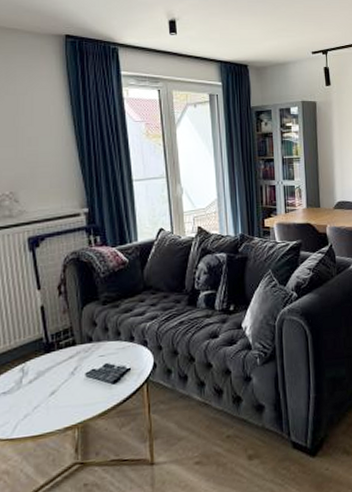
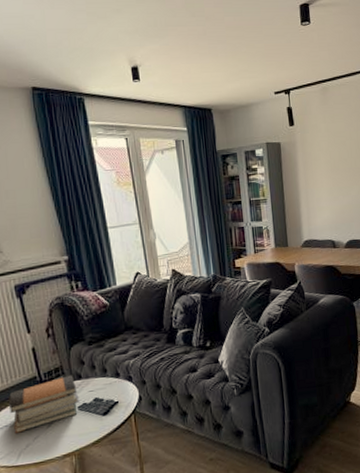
book stack: none [10,337,88,402] -> present [9,375,80,434]

